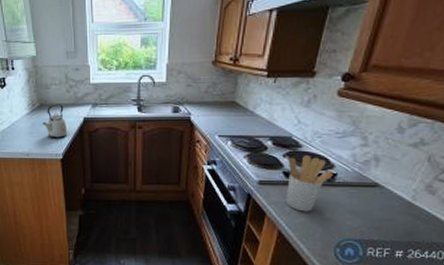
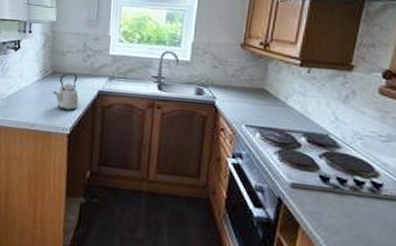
utensil holder: present [285,156,333,212] -> none [322,158,378,229]

